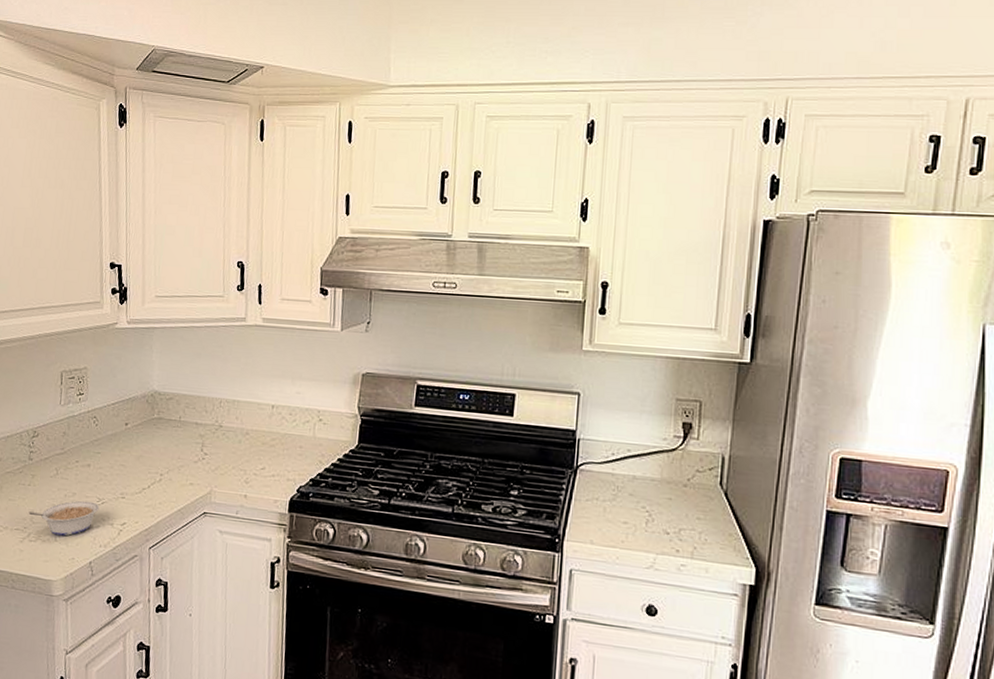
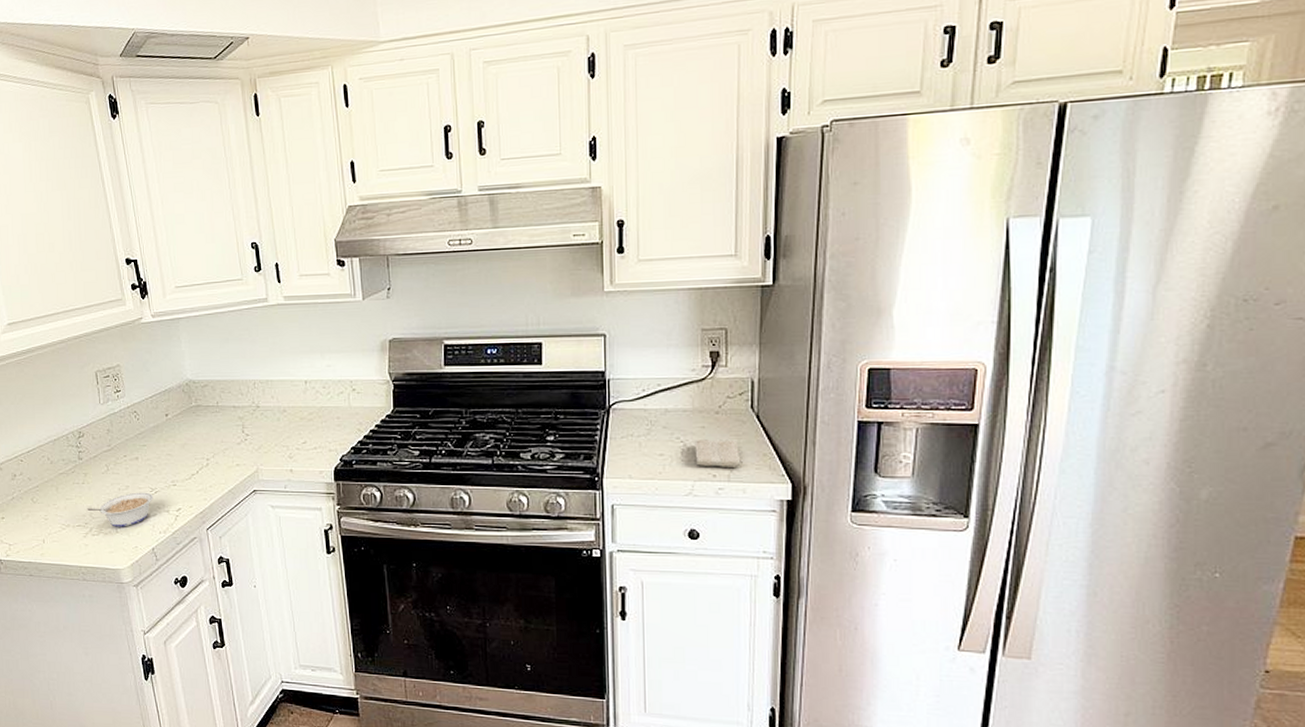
washcloth: none [659,511,706,545] -> present [694,439,741,467]

